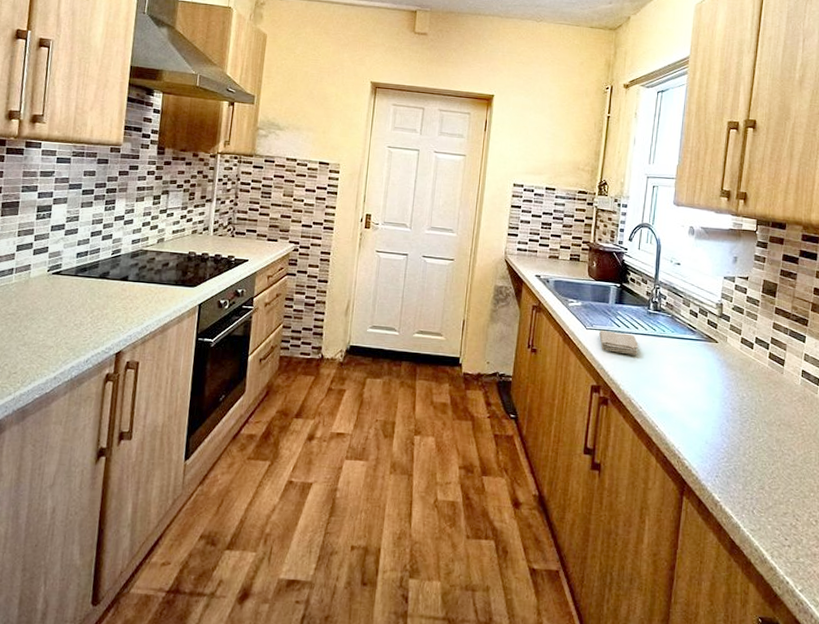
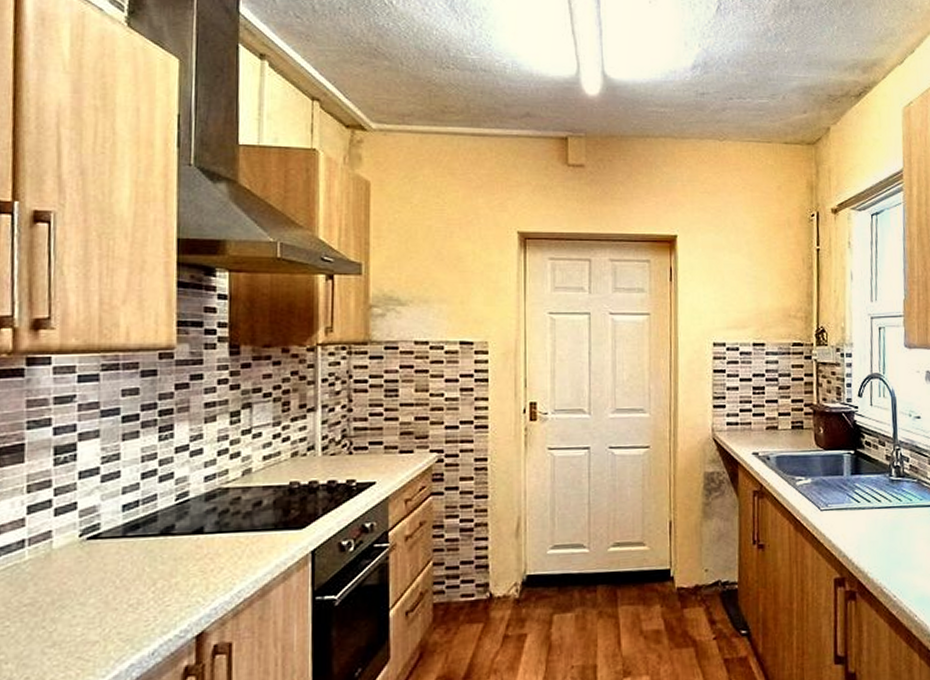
washcloth: present [599,330,639,356] -> none [836,509,884,535]

